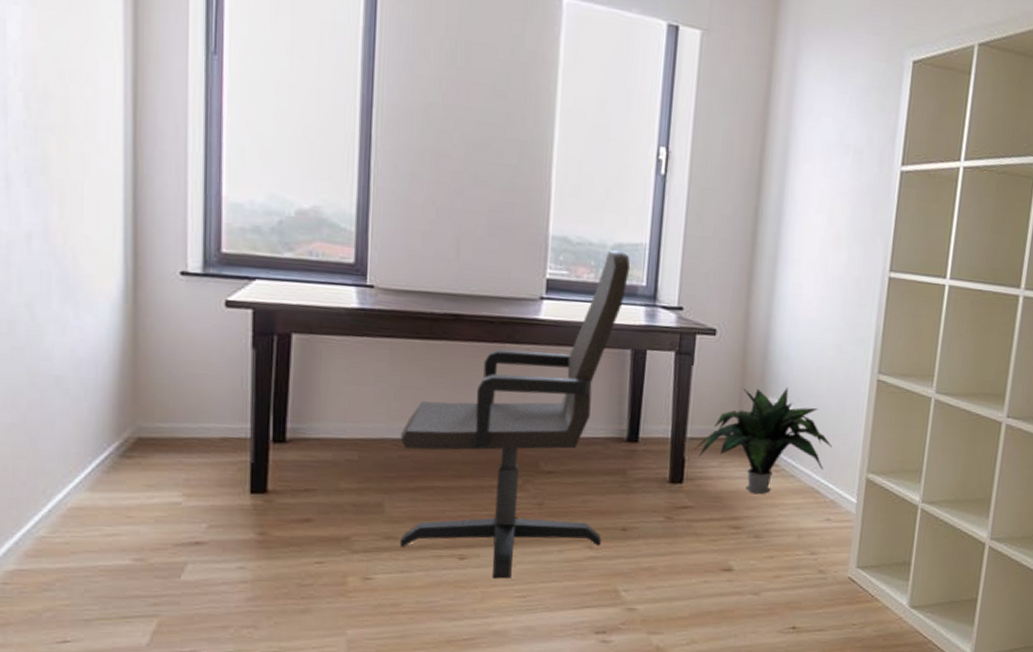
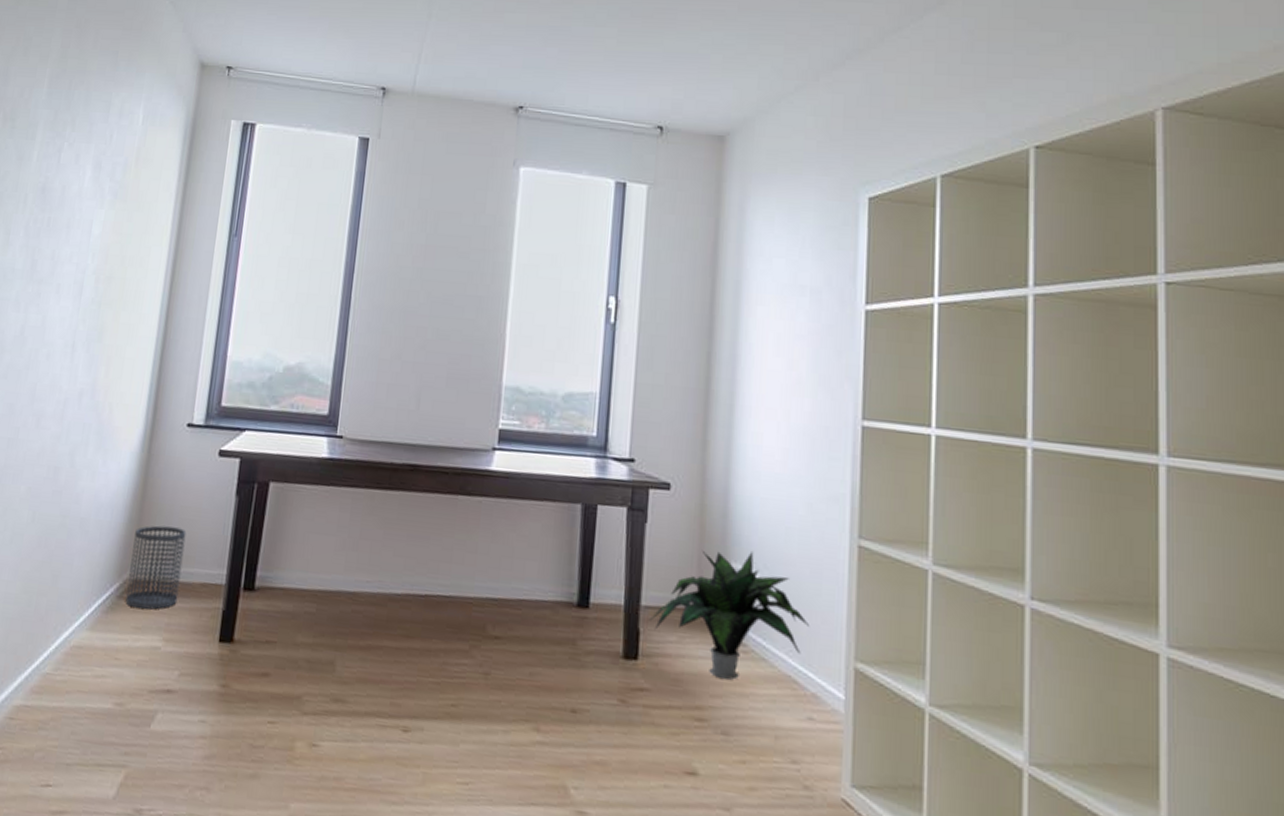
wastebasket: none [130,381,196,467] -> present [125,525,187,610]
office chair: present [399,249,631,579] -> none [347,399,581,760]

